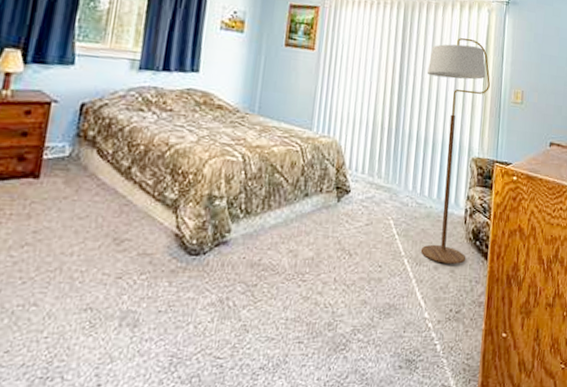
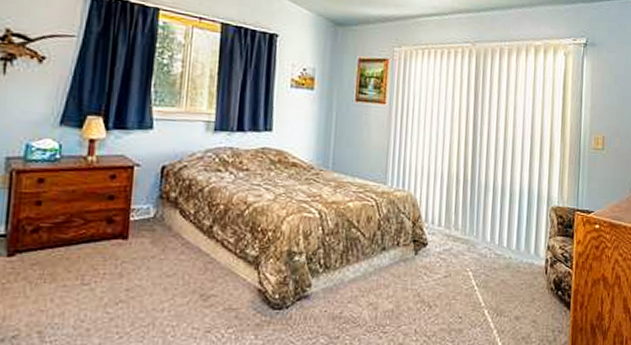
floor lamp: present [420,38,490,264] -> none [501,84,569,314]

